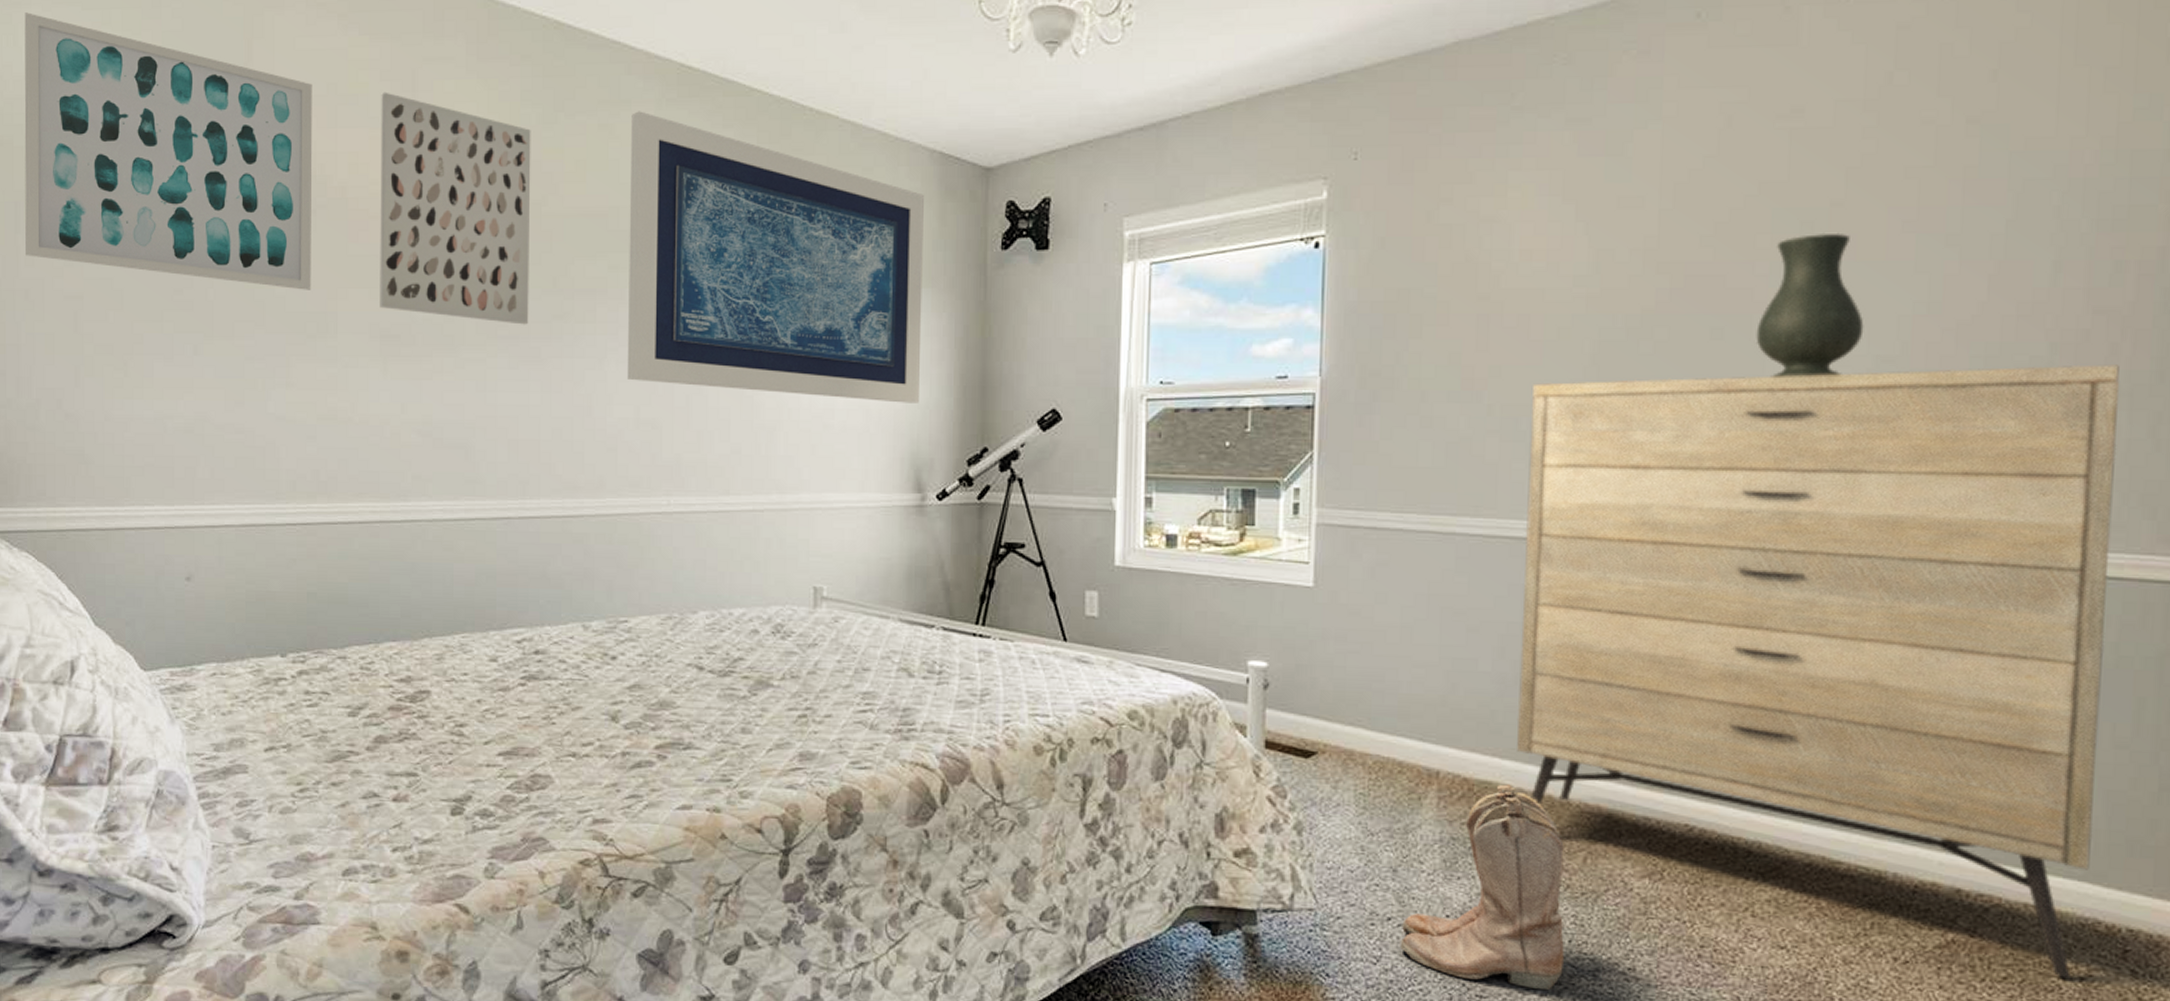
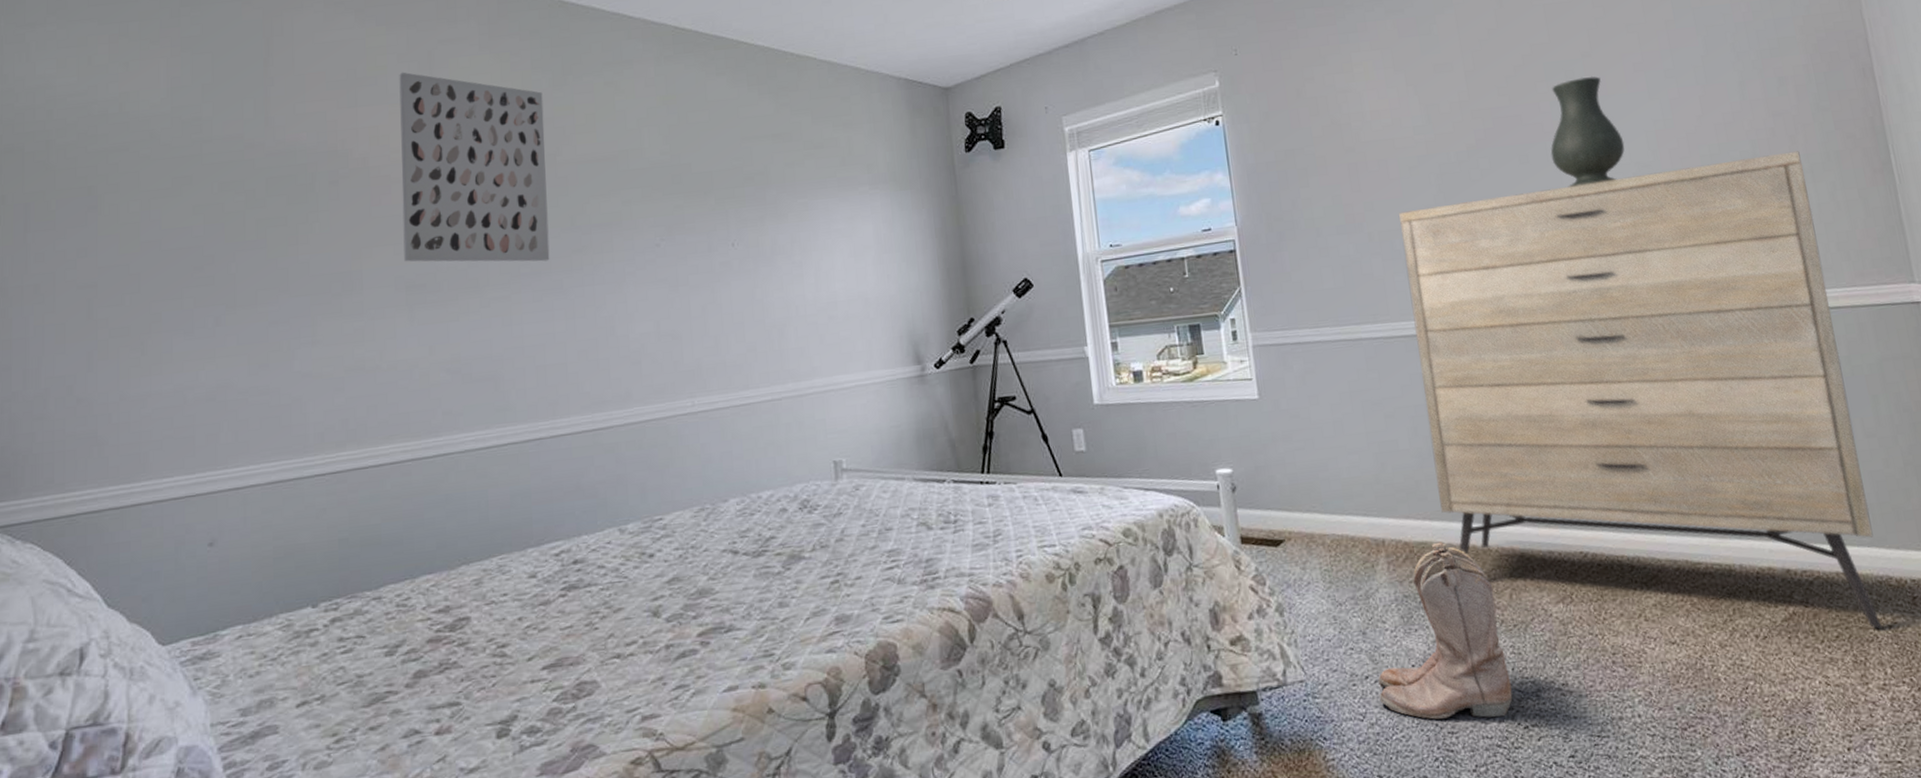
wall art: present [24,12,313,290] -> none [36,31,336,254]
wall art: present [626,111,924,403] -> none [634,68,910,299]

